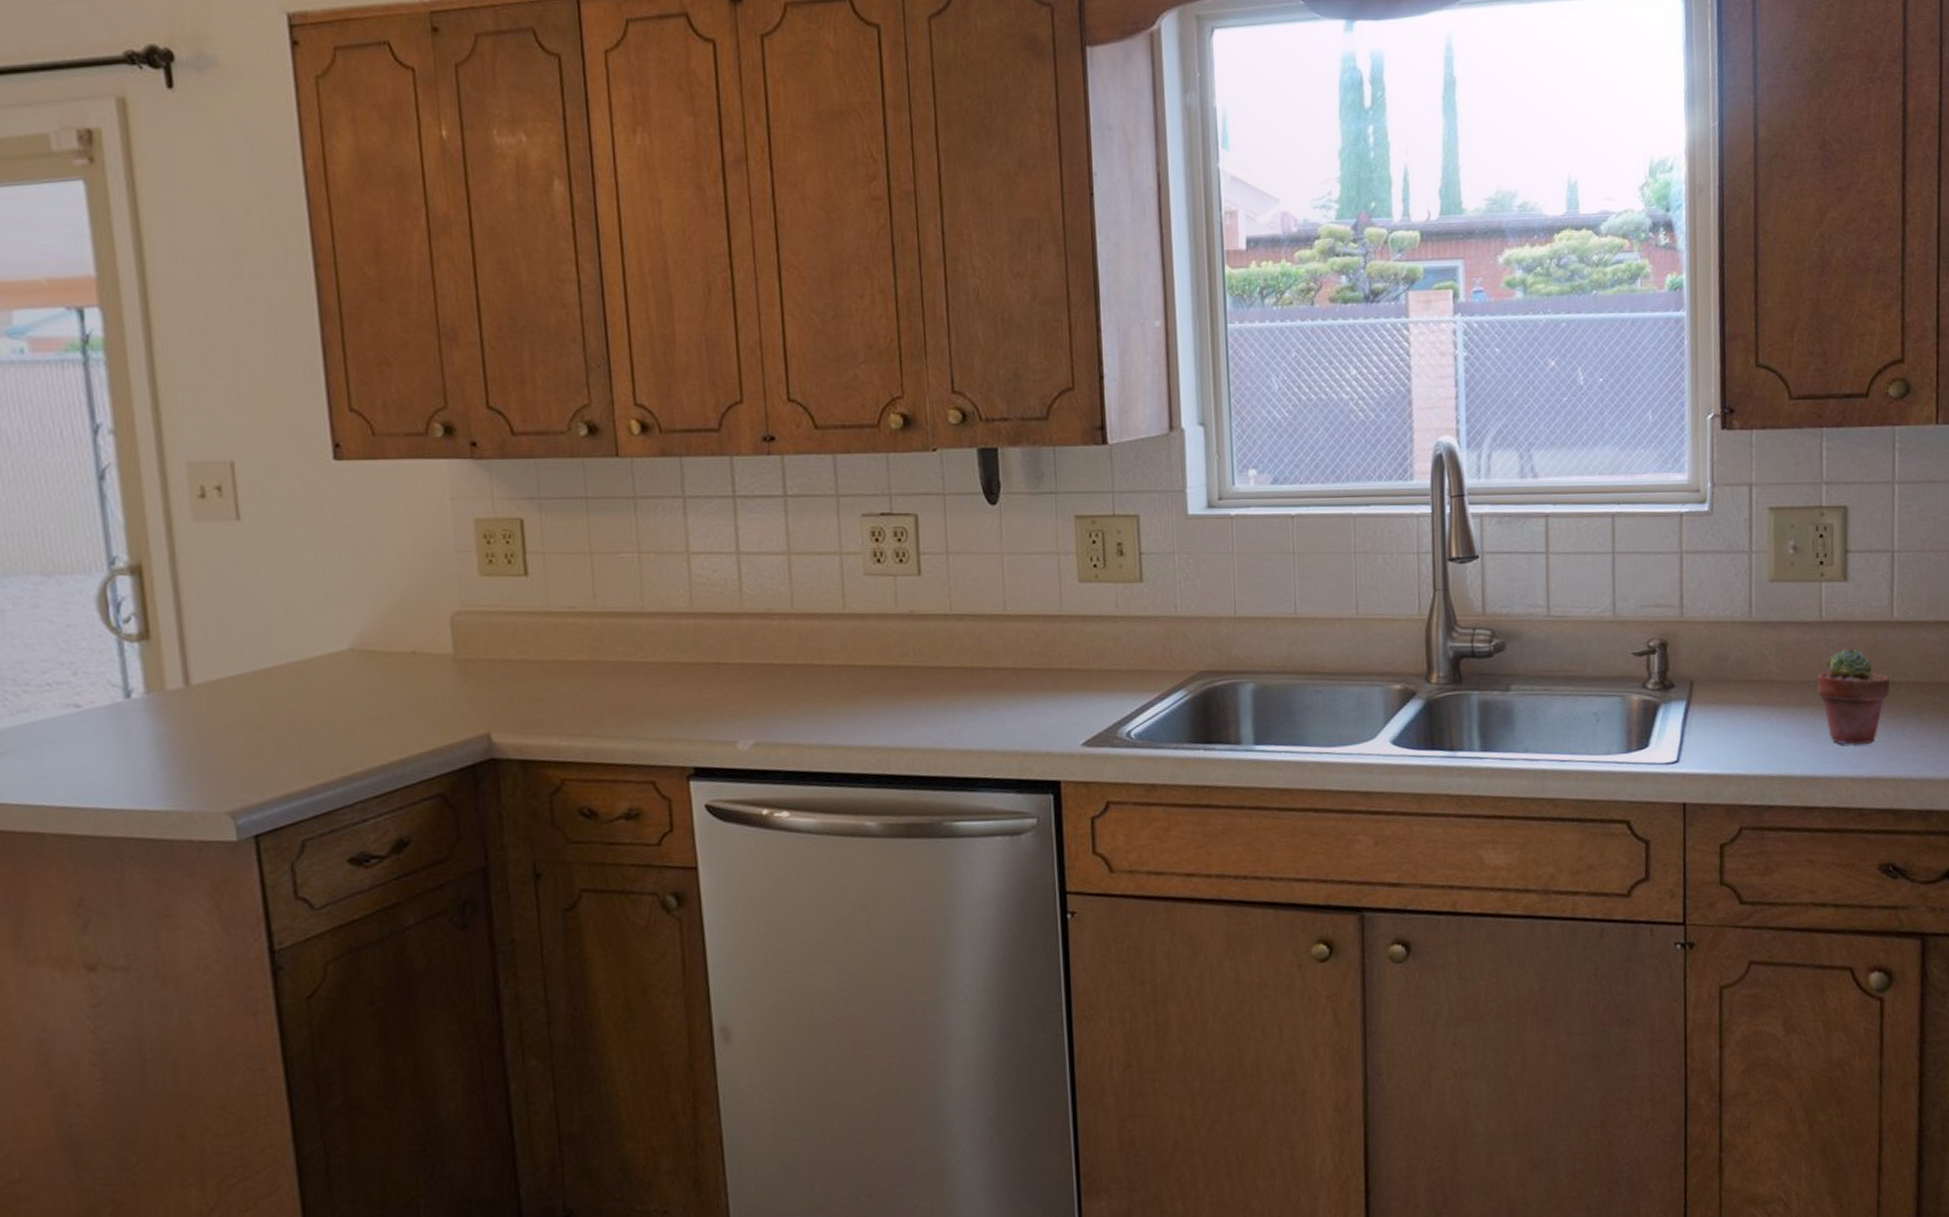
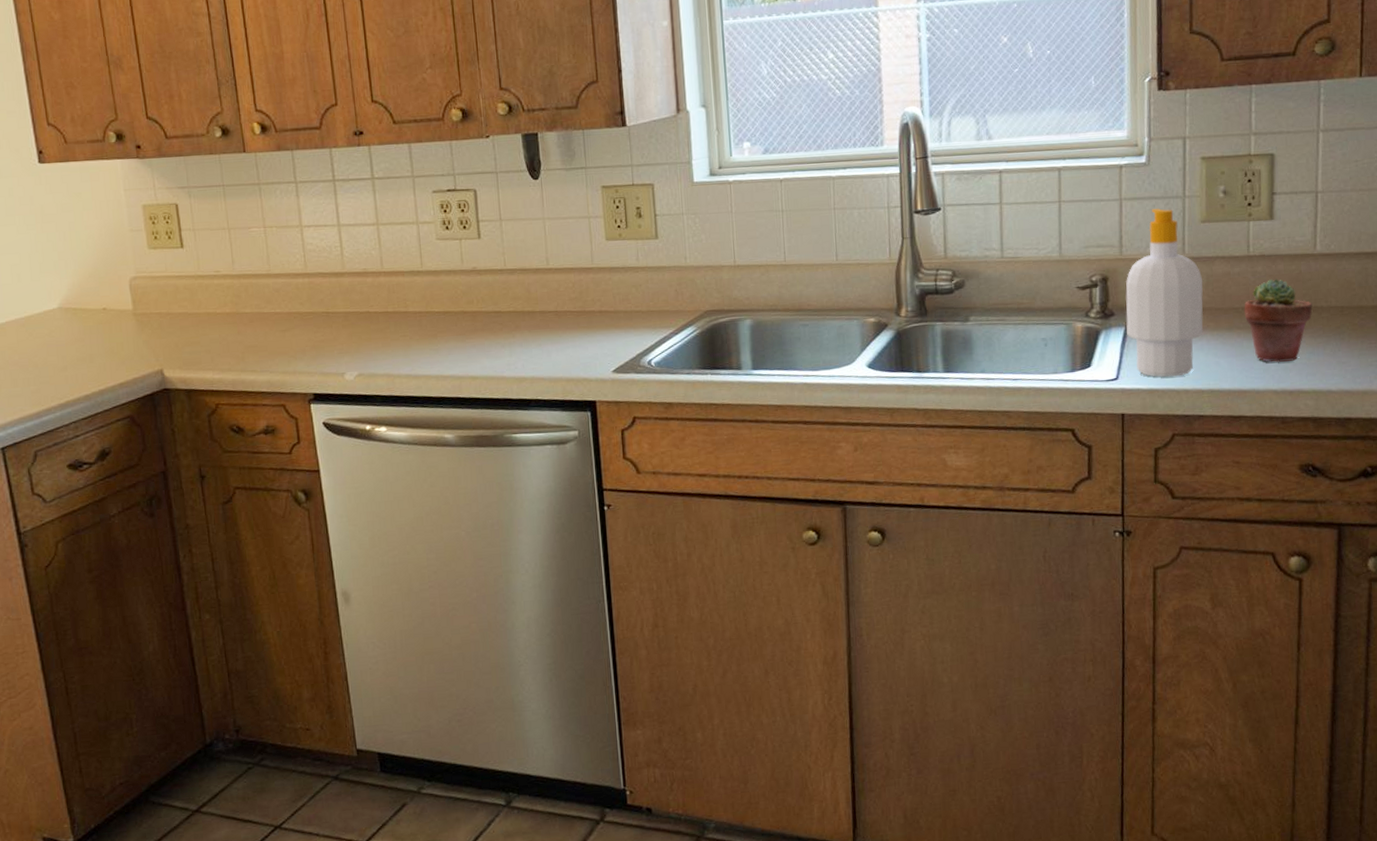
soap bottle: none [1687,564,1773,761] -> present [1125,208,1203,377]

